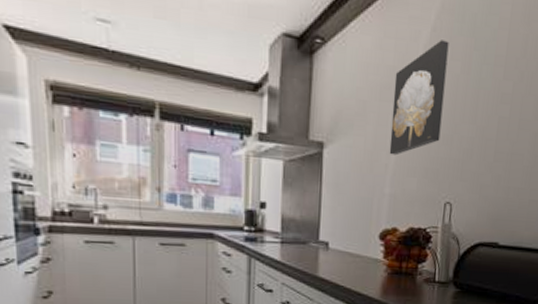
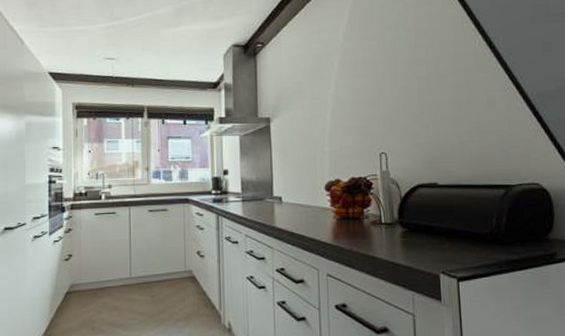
wall art: present [389,40,449,156] -> none [322,27,367,120]

